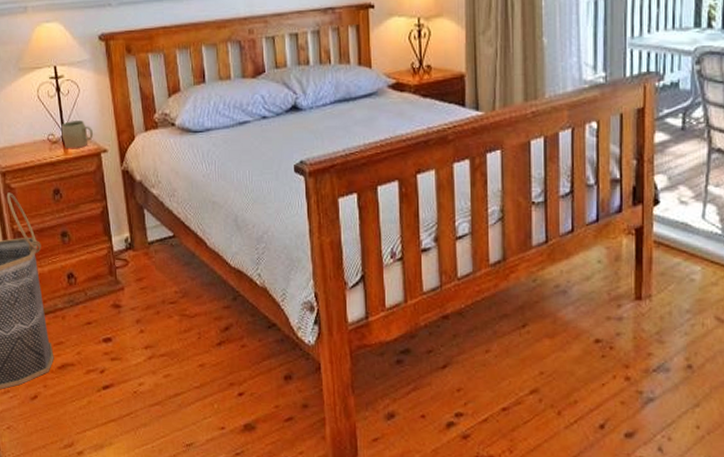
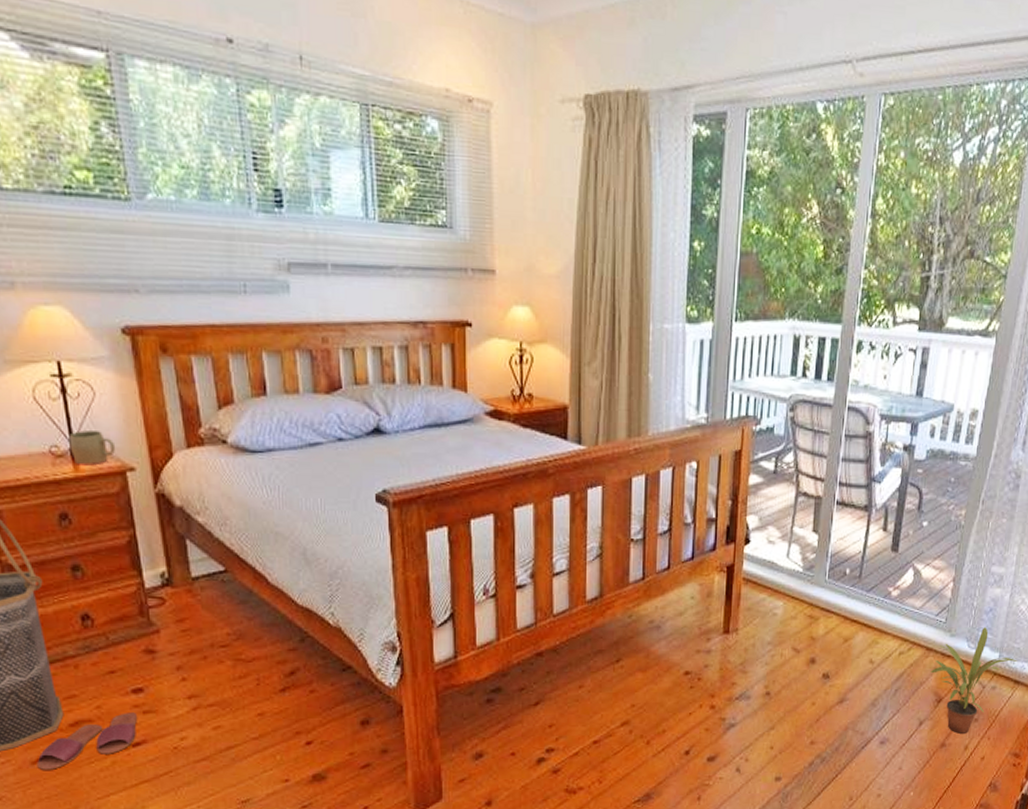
slippers: none [34,359,107,406] -> present [37,712,137,770]

